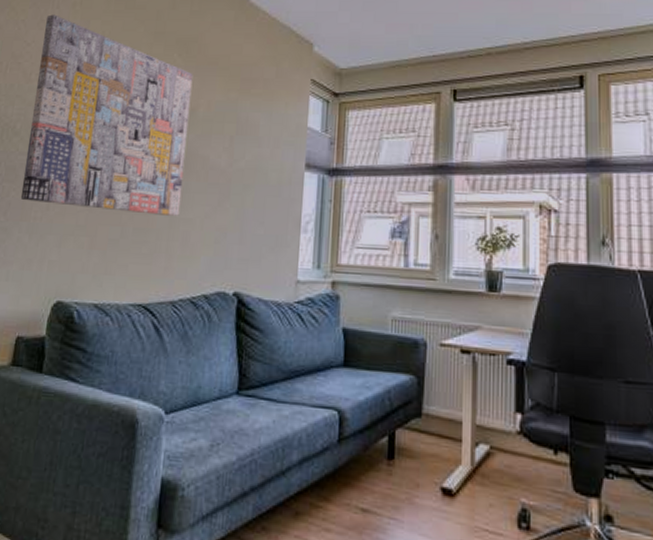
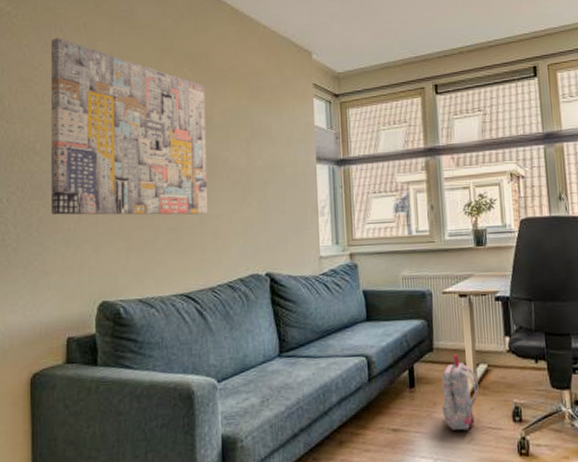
backpack: none [426,424,476,528] -> present [441,353,479,431]

